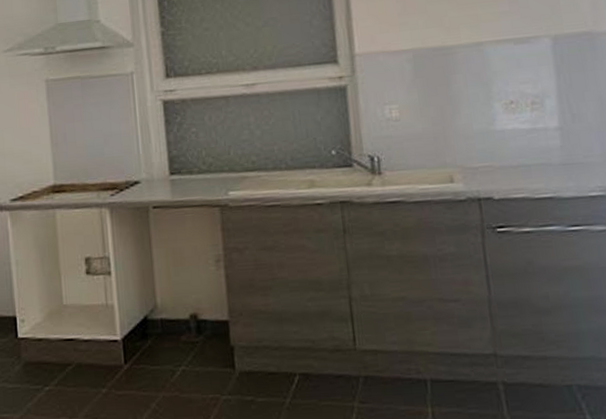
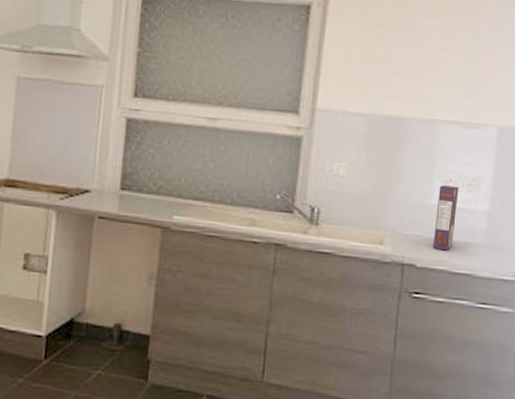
cereal box: none [501,107,529,177] -> present [432,185,459,251]

